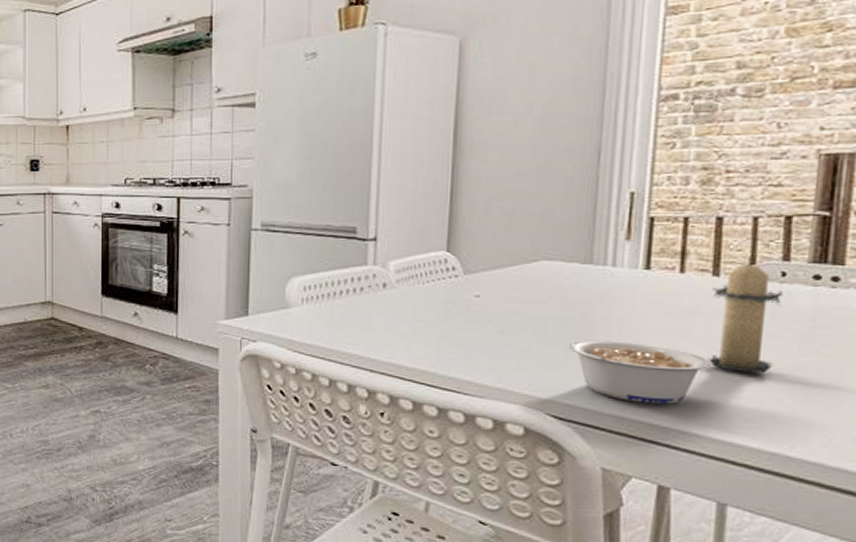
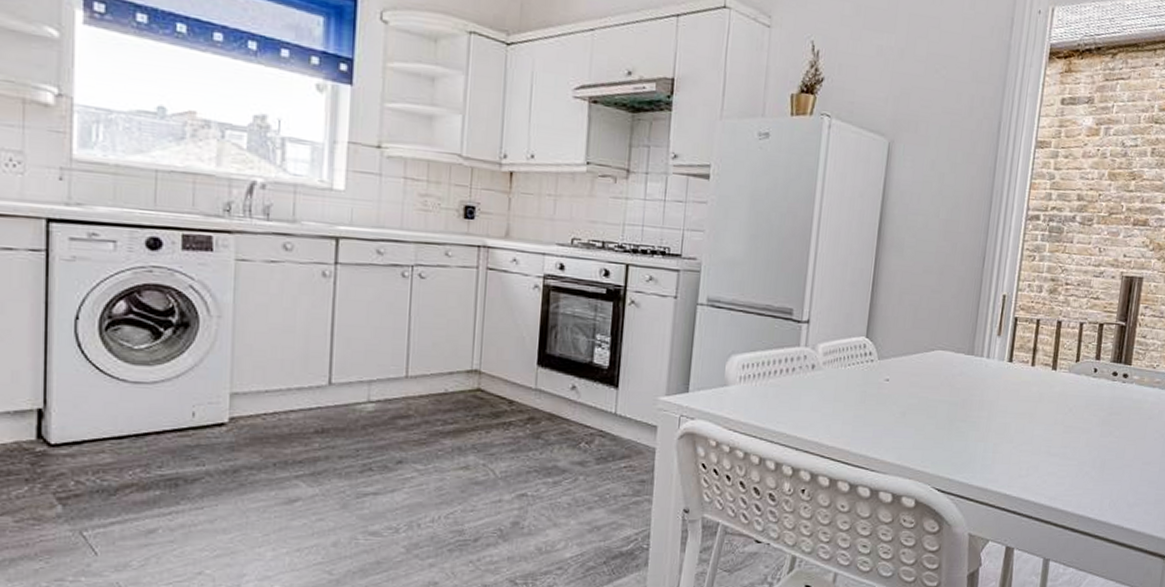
legume: present [568,340,712,404] -> none [952,421,1047,477]
candle: present [708,257,784,374] -> none [1045,355,1095,451]

